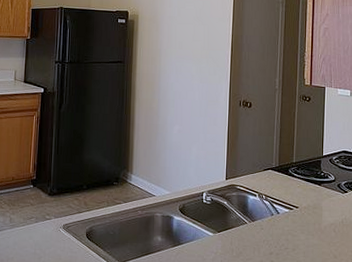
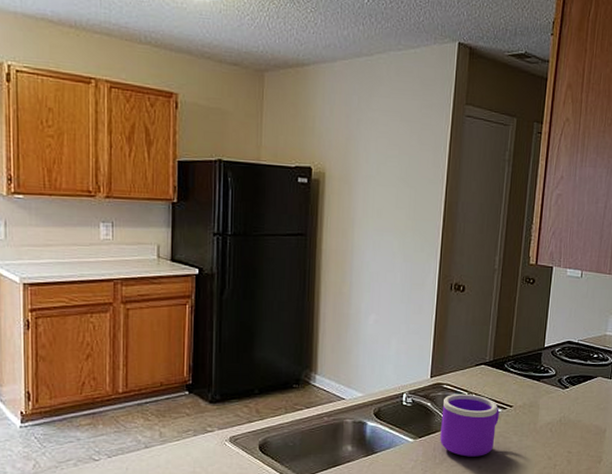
mug: none [236,194,287,252] -> present [440,393,500,457]

